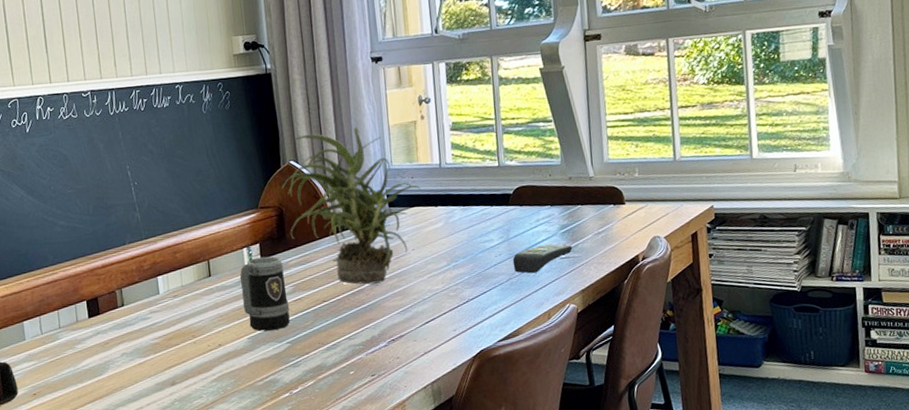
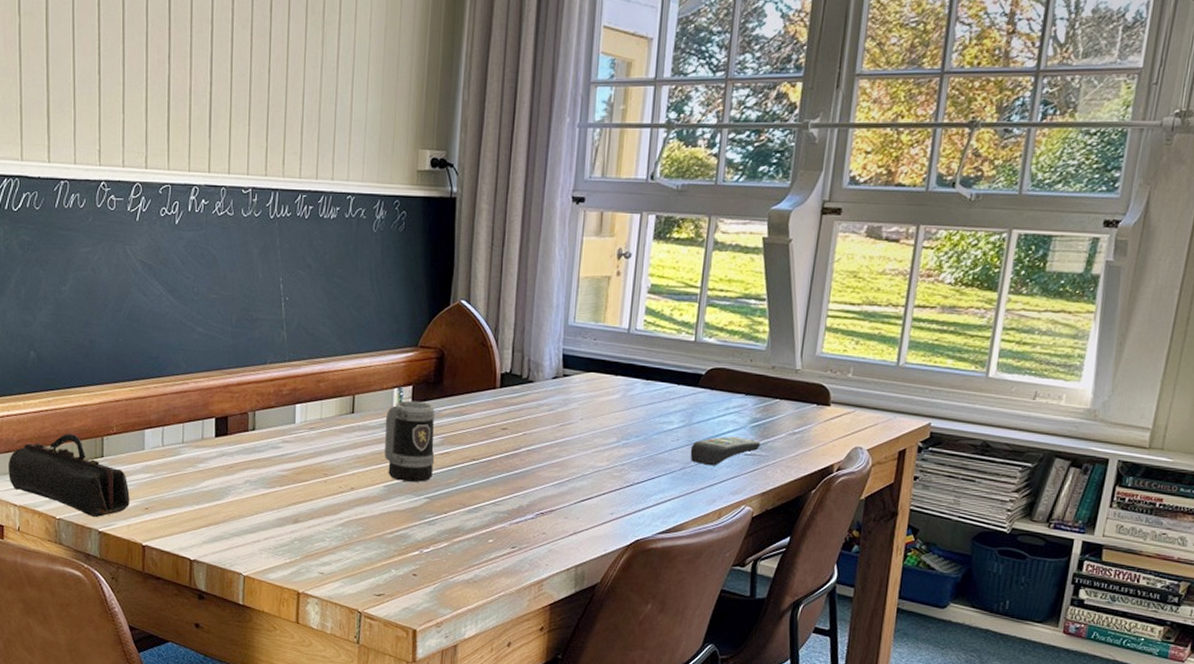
potted plant: present [281,127,420,285] -> none [447,273,602,450]

